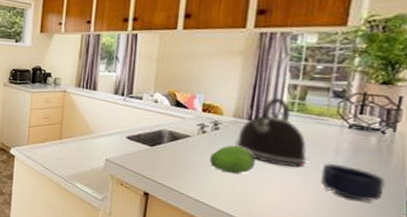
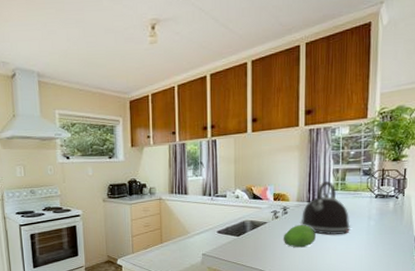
mug: present [321,163,386,202] -> none [360,226,401,252]

